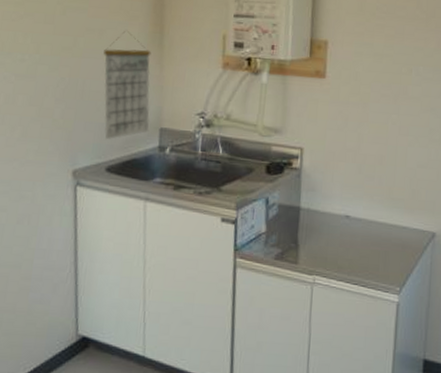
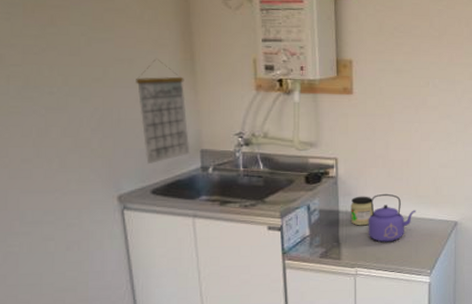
jar: none [312,192,339,228] -> present [350,196,374,226]
kettle: none [330,192,388,250] -> present [368,193,417,243]

